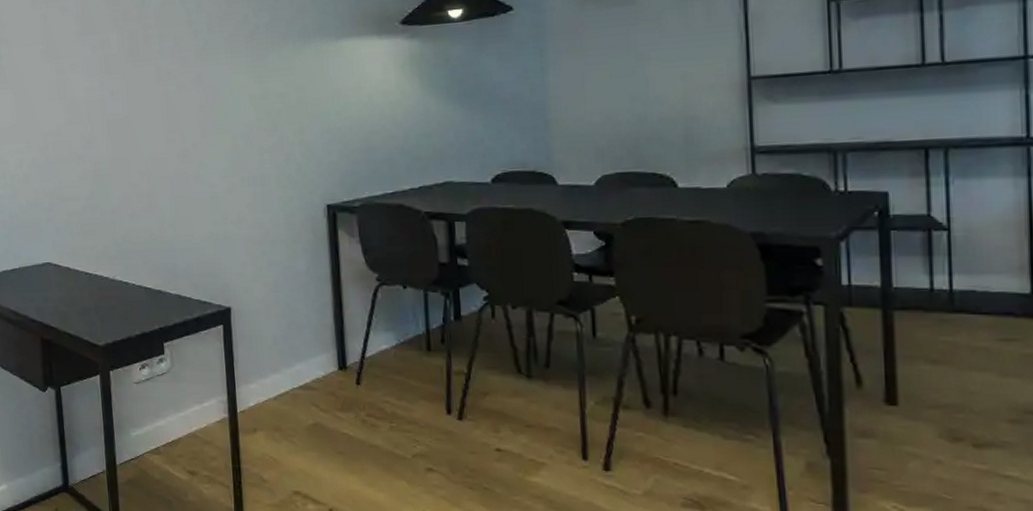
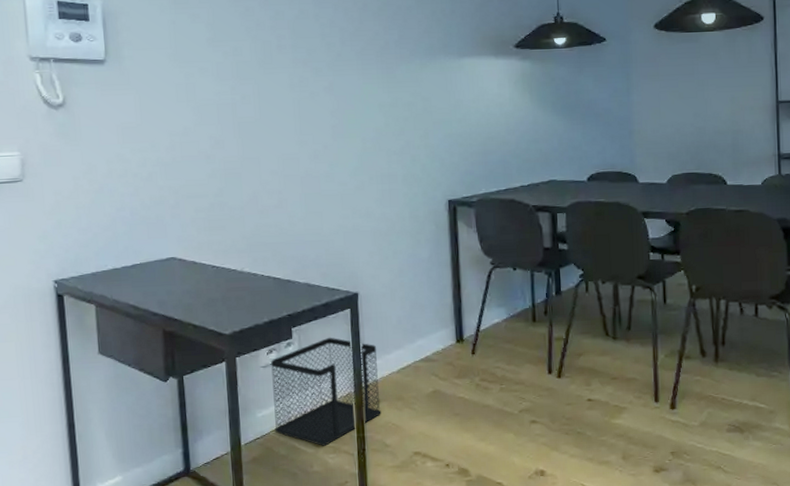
wastebasket: none [143,355,258,474] -> present [271,337,381,446]

